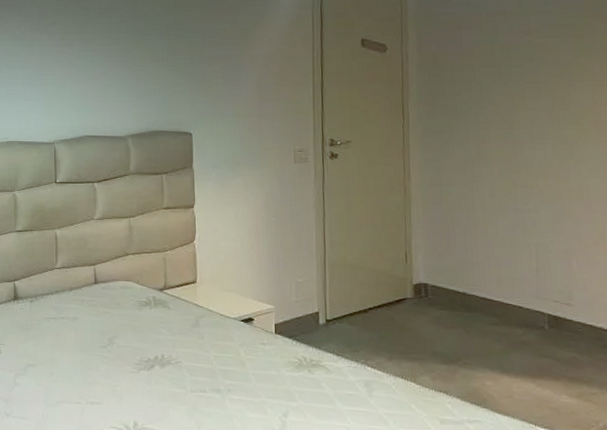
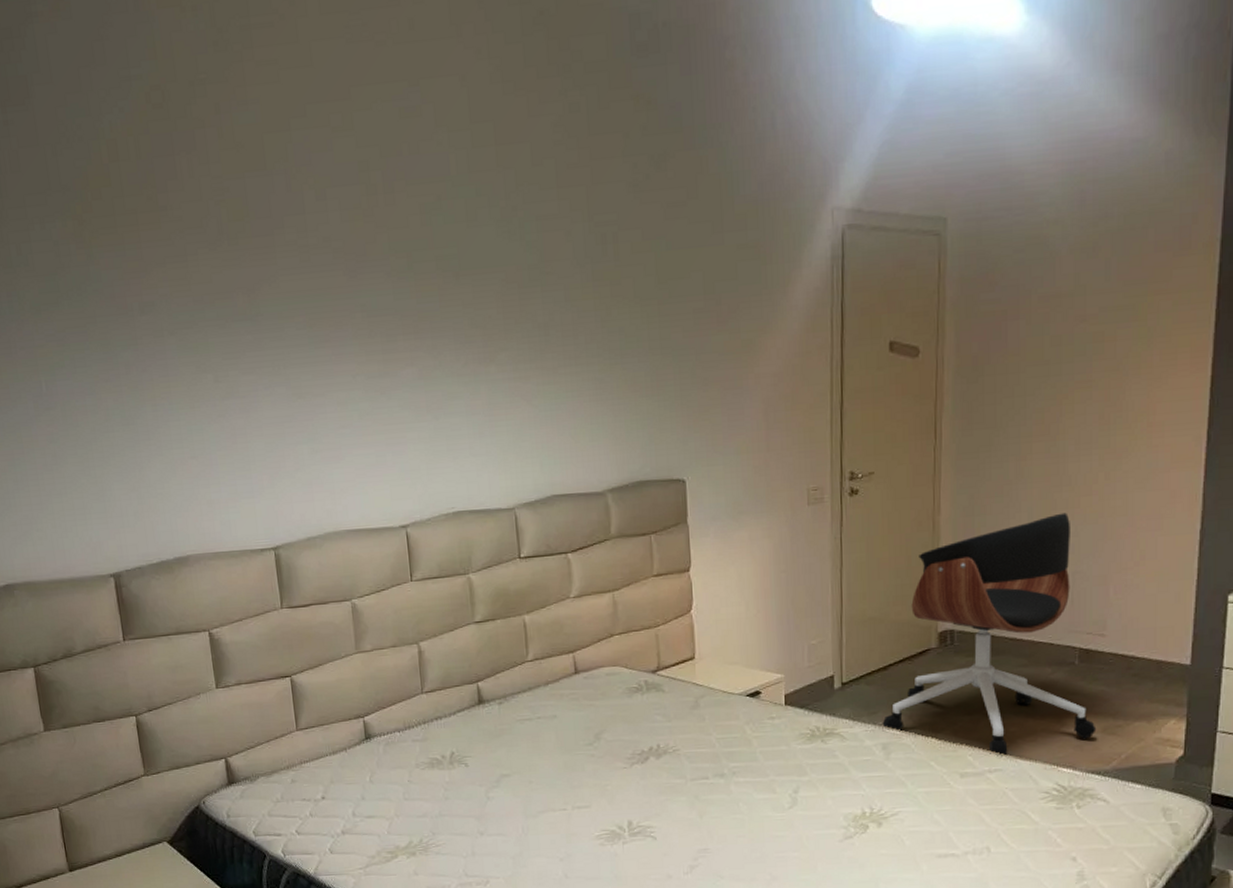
office chair: none [364,191,572,410] -> present [882,512,1097,758]

